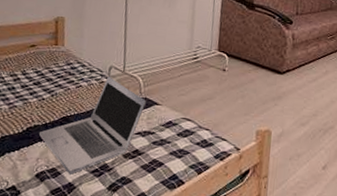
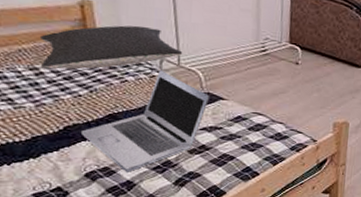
pillow: none [18,37,129,76] -> present [39,25,183,70]

